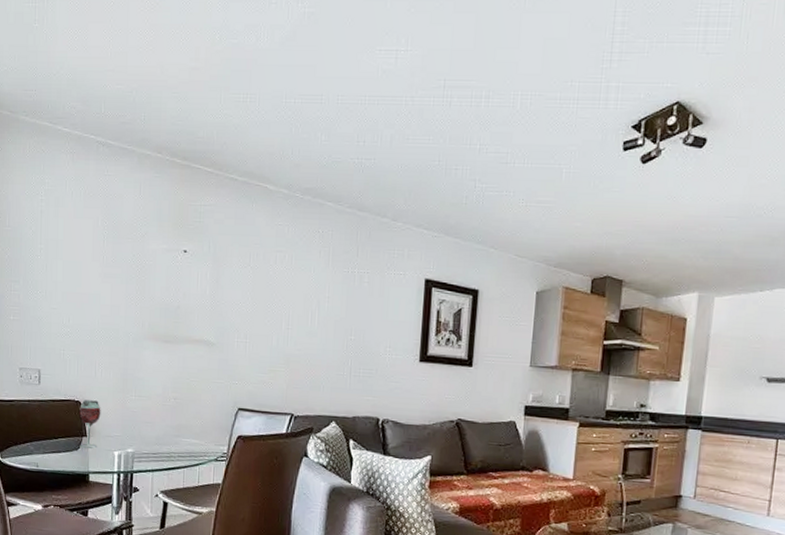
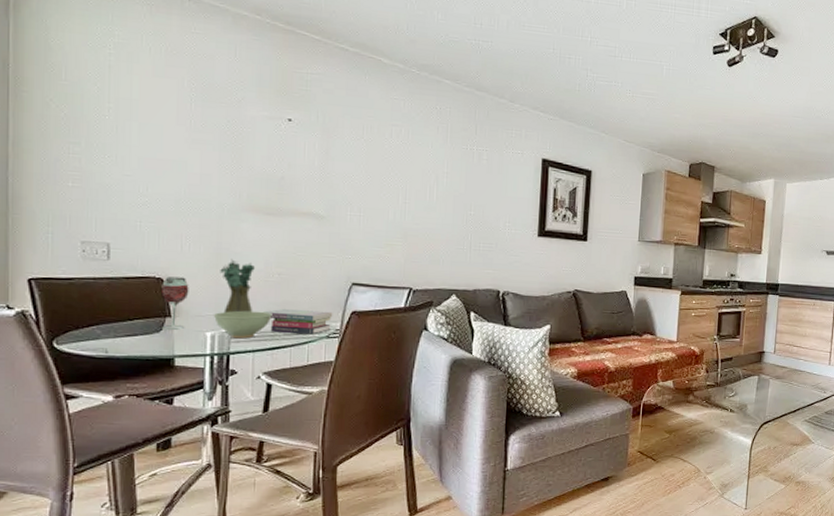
bowl: none [120,432,169,459] -> present [213,310,272,339]
vase: none [126,384,154,435] -> present [220,259,255,314]
books: none [160,431,221,457] -> present [262,308,333,335]

